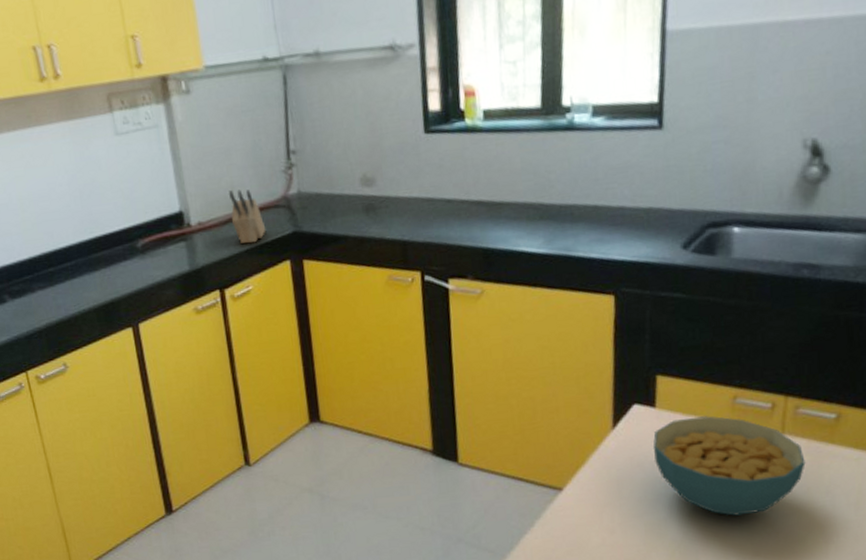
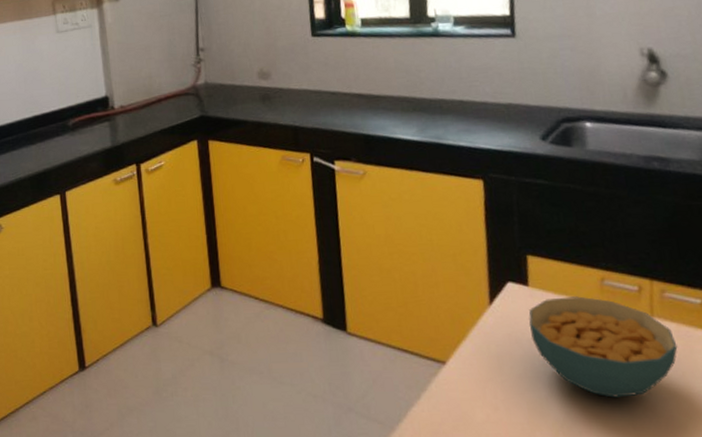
knife block: present [228,189,266,244] -> none [146,79,178,125]

